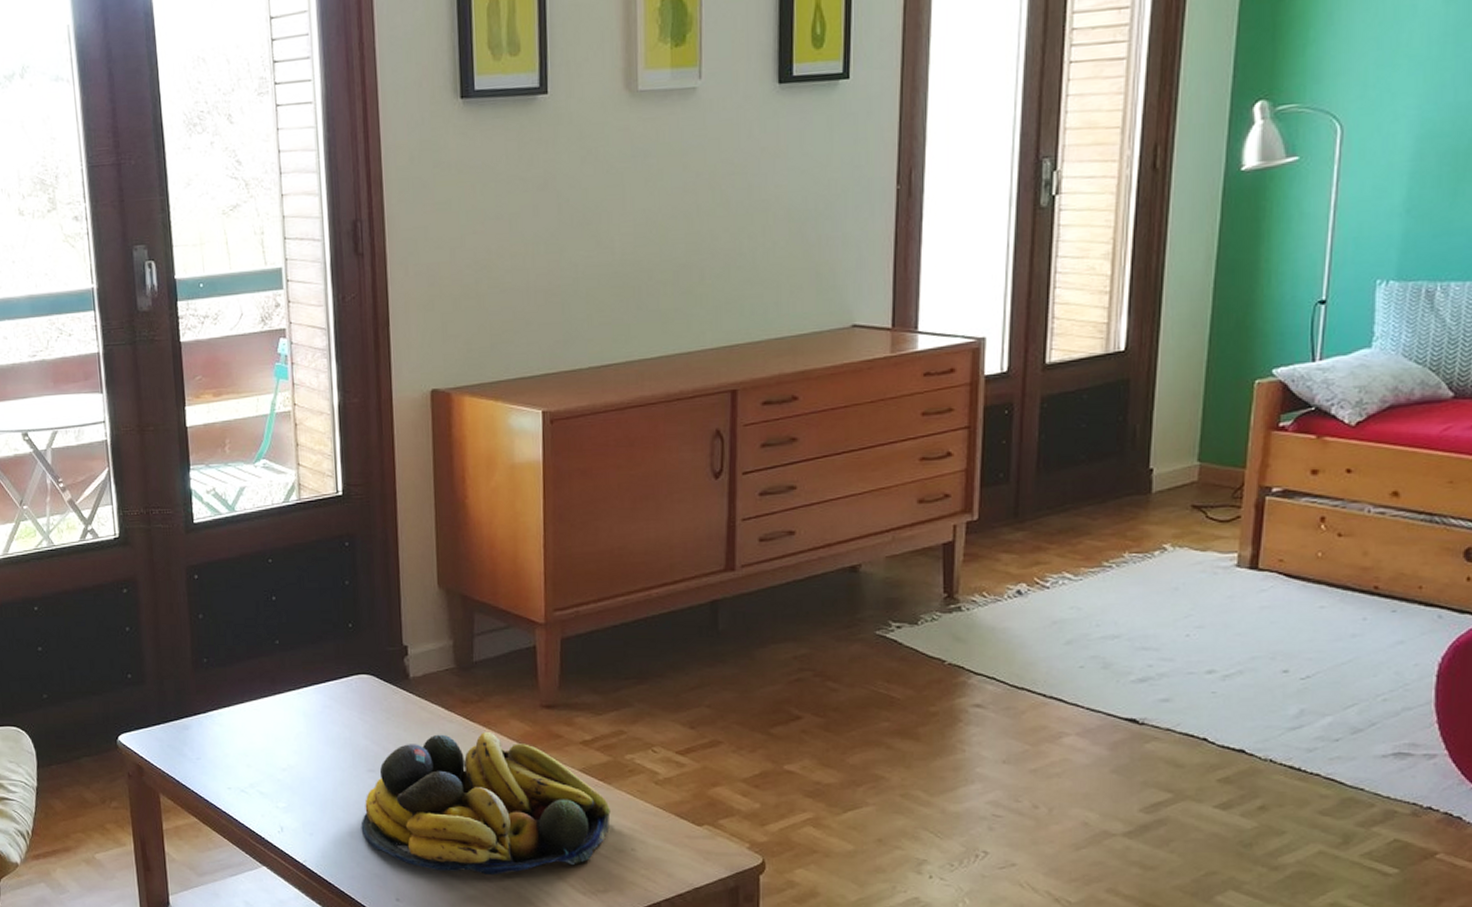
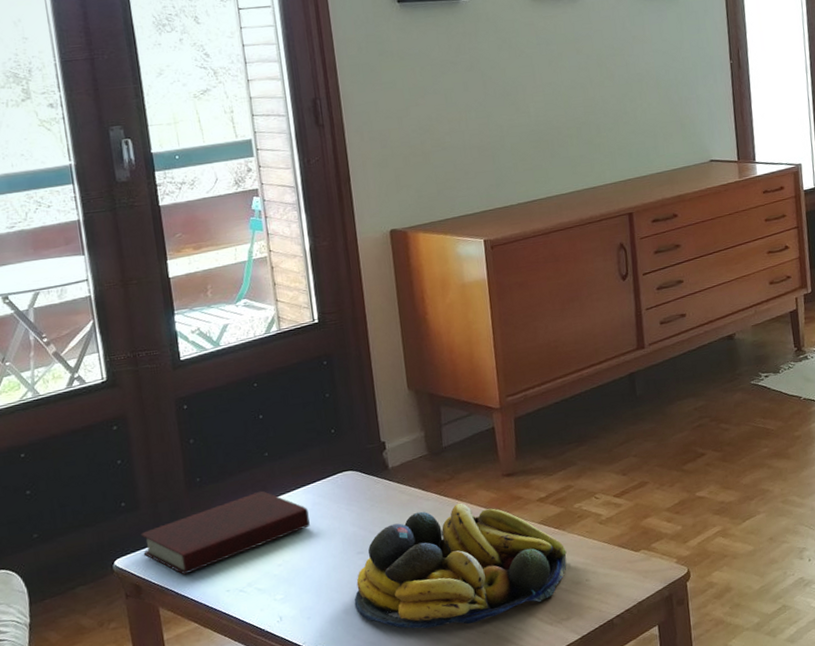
book: none [145,682,319,763] -> present [140,490,310,575]

